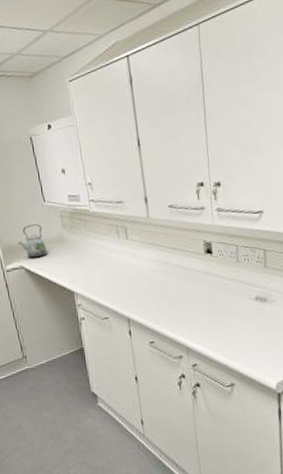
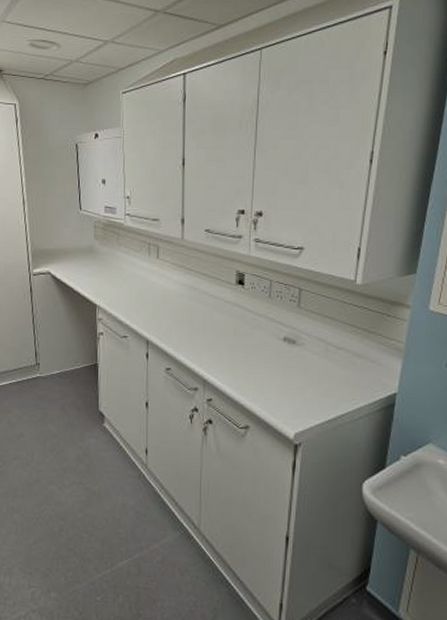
kettle: present [18,224,47,258] -> none [49,231,76,265]

